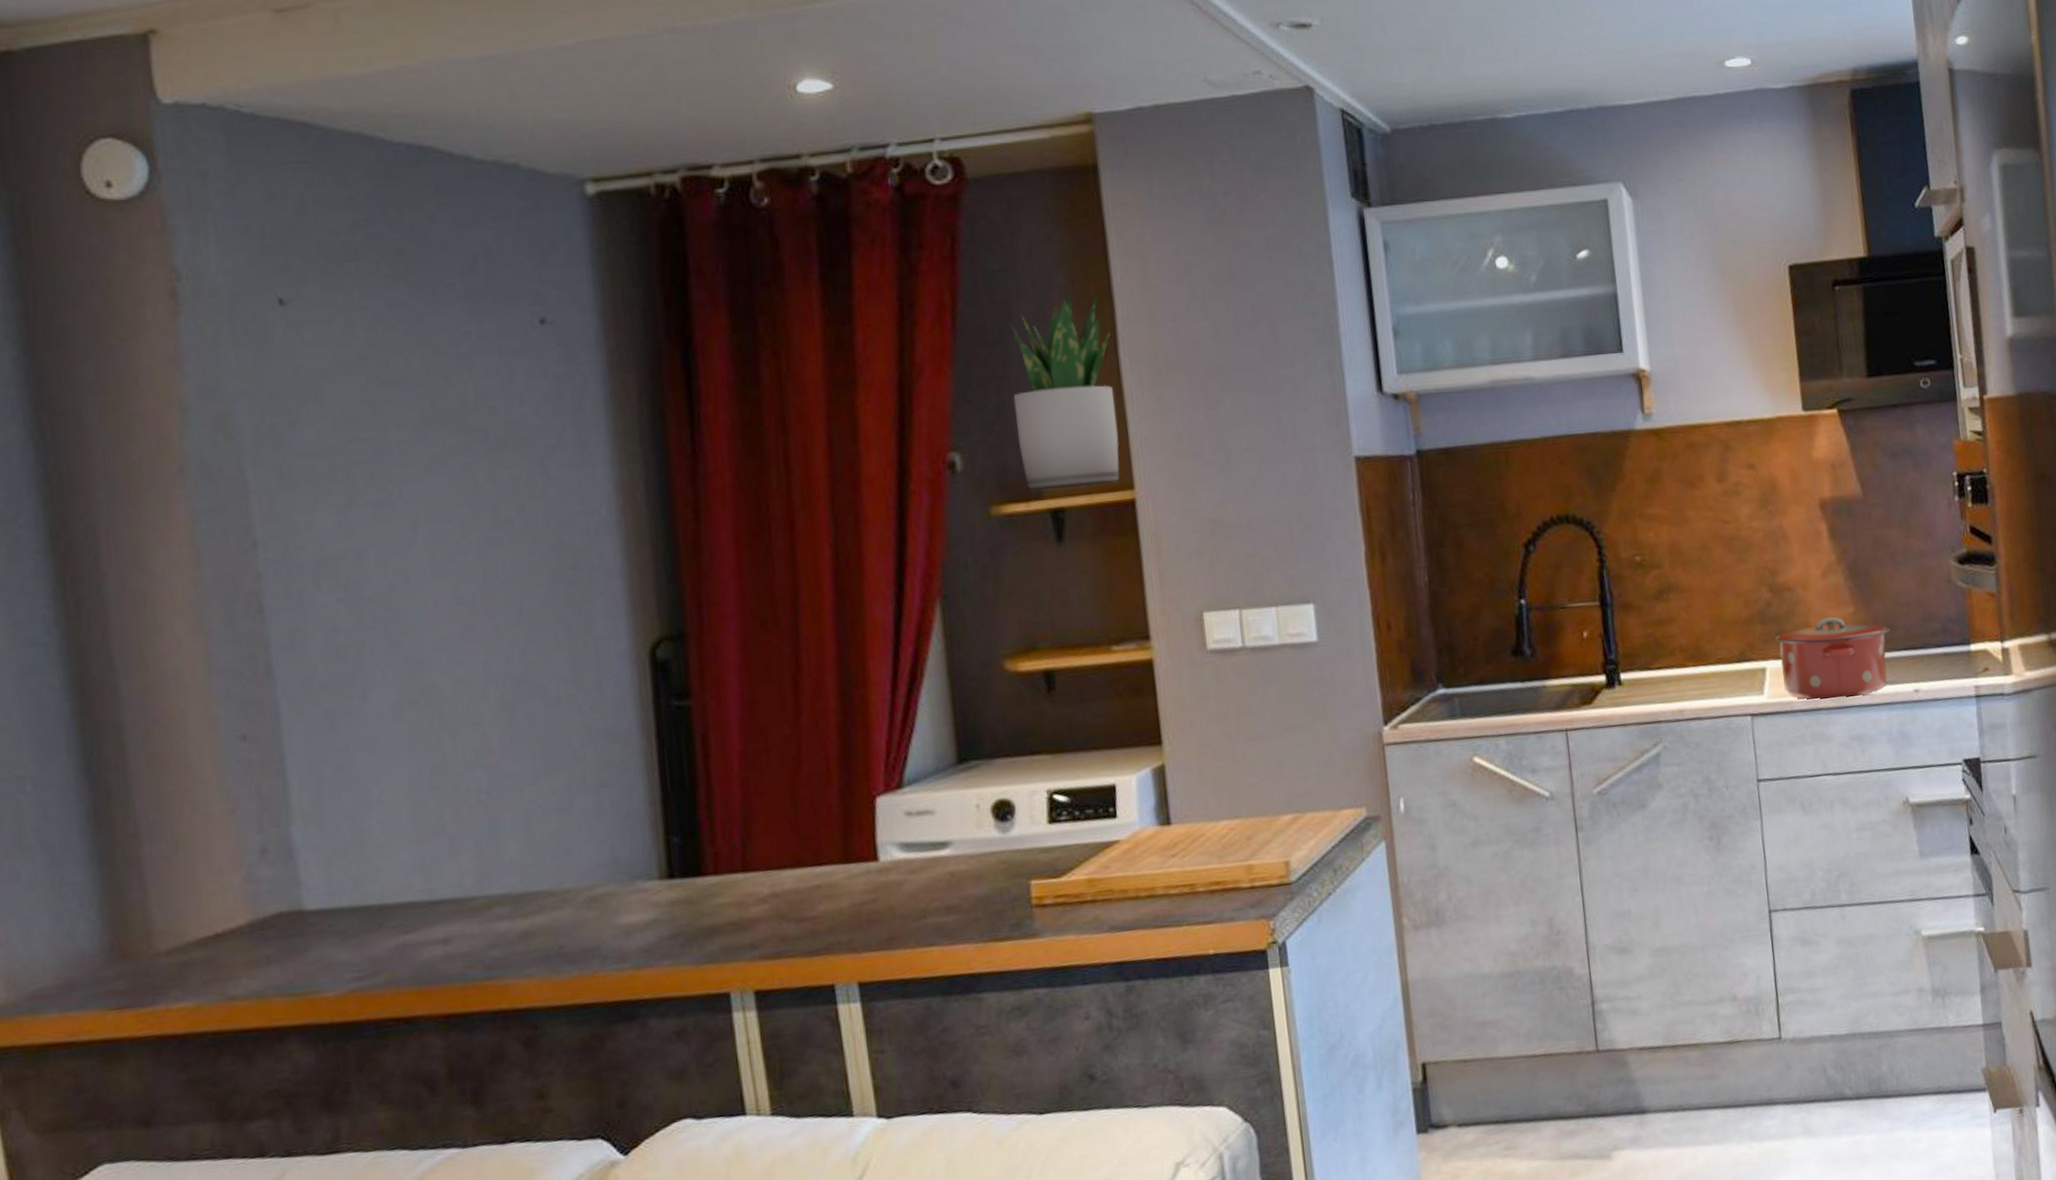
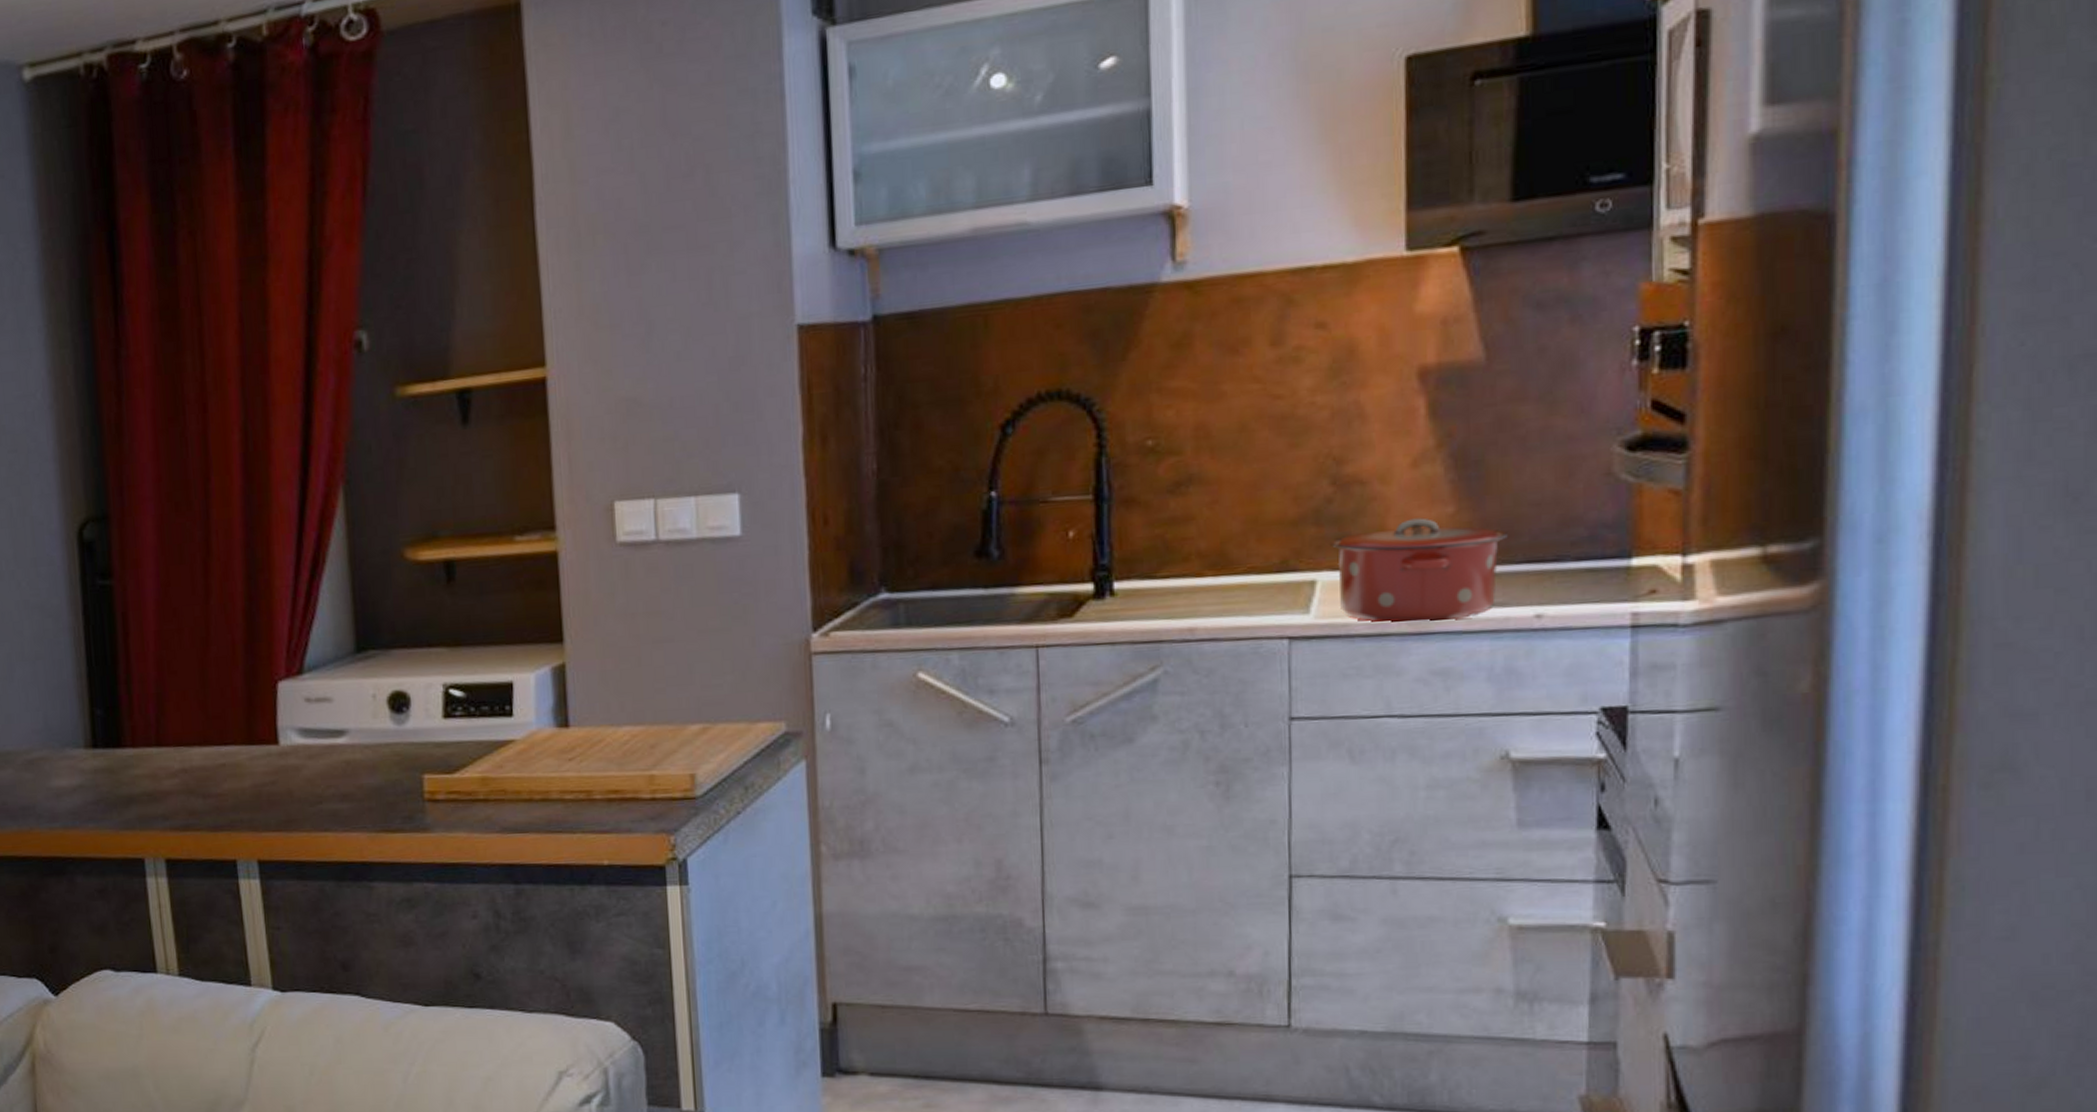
planter: present [1007,293,1120,490] -> none [419,151,531,369]

